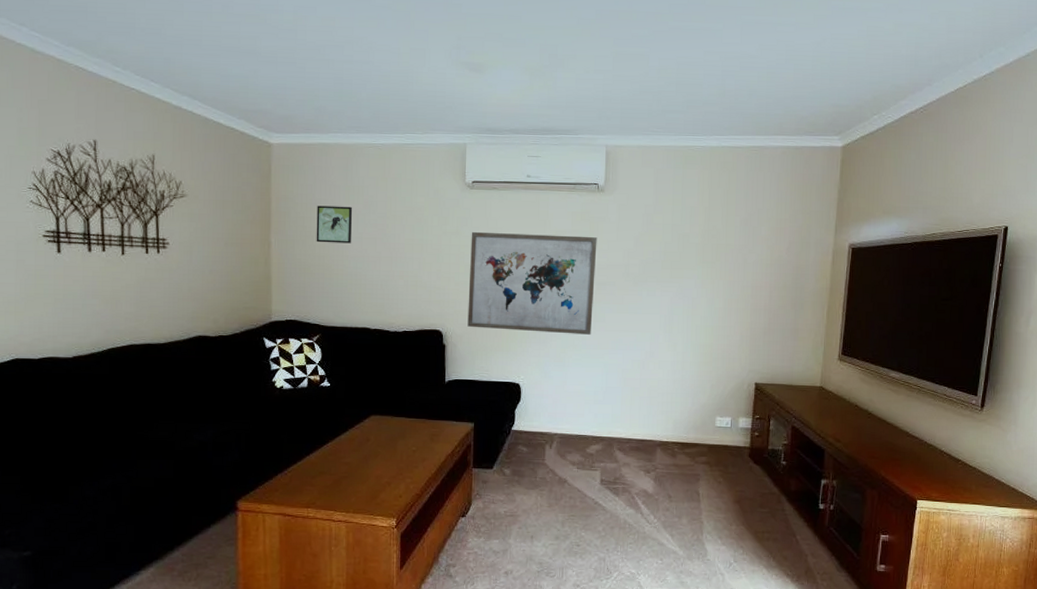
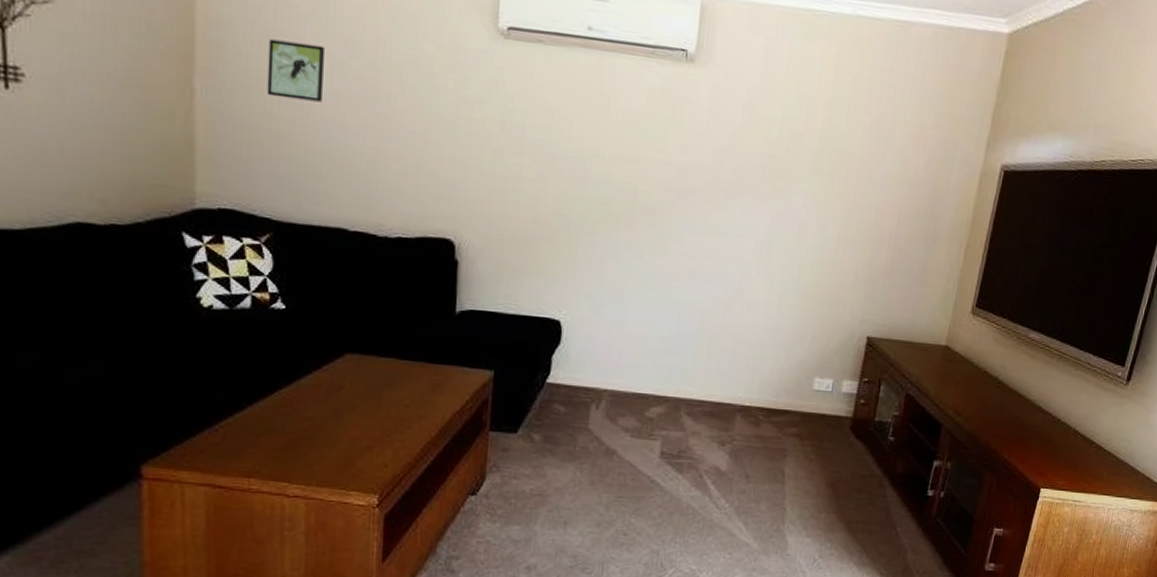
wall art: present [467,231,597,335] -> none [491,101,680,260]

